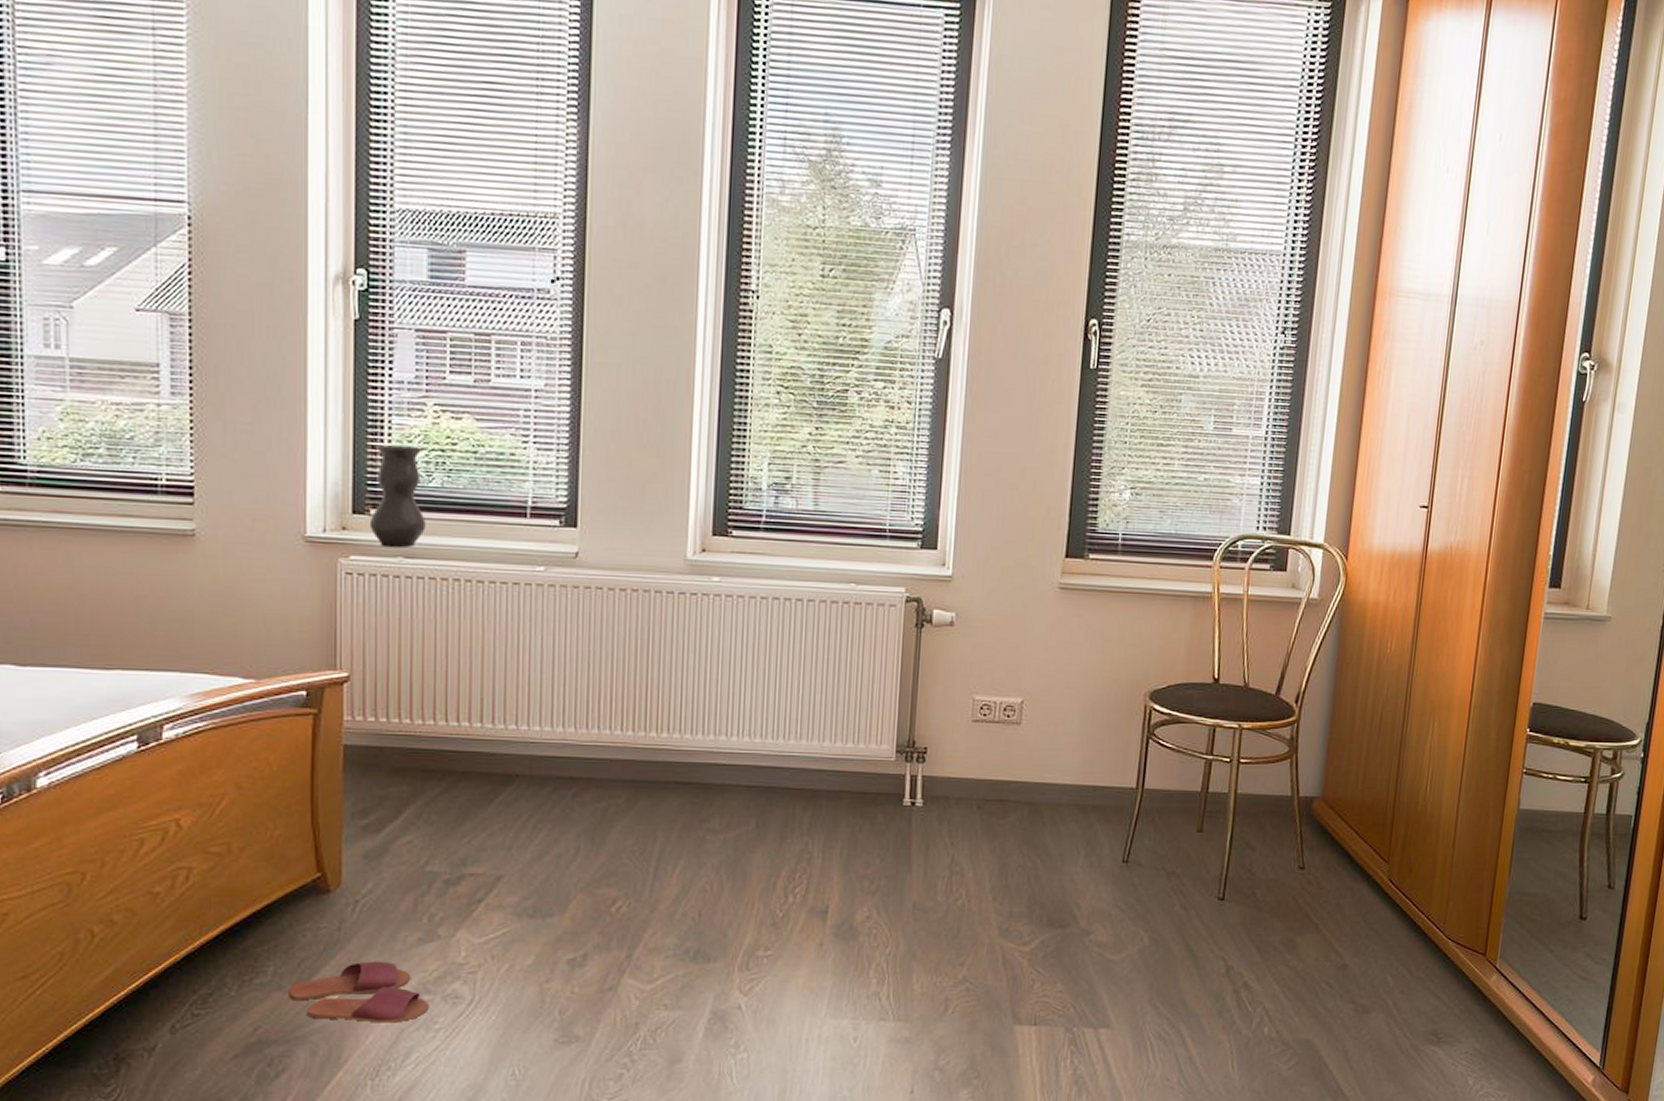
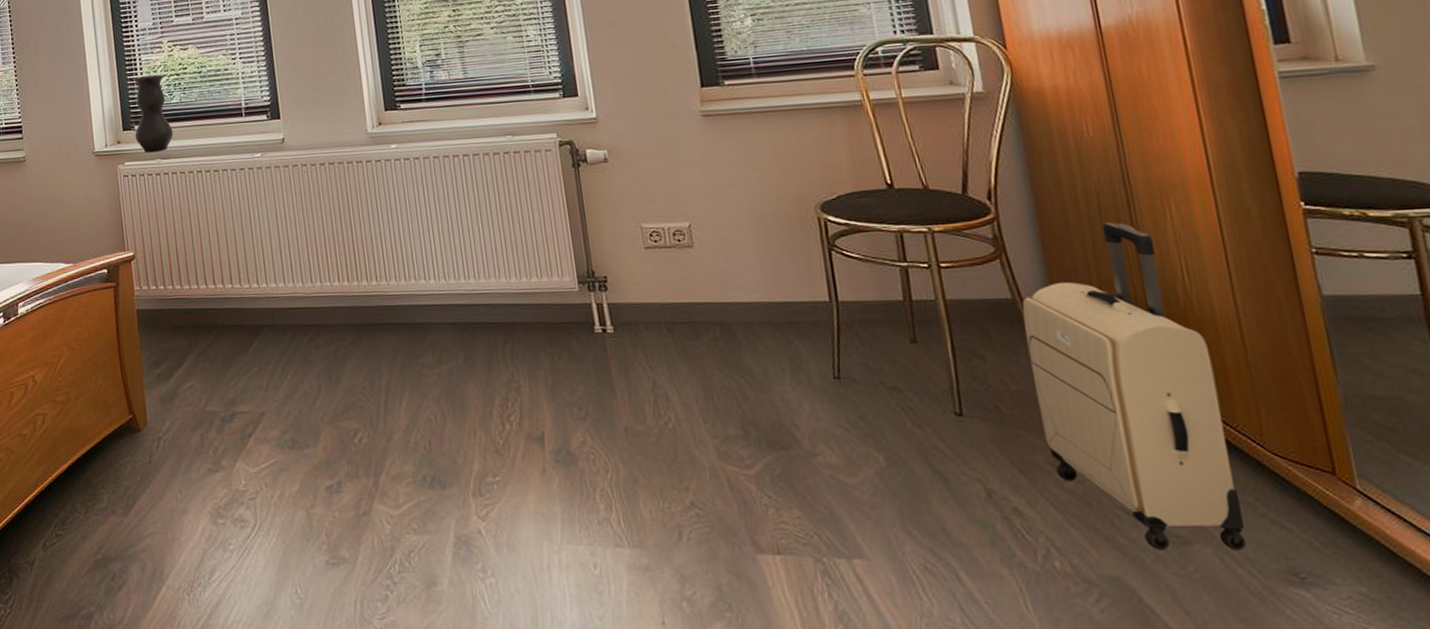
slippers: present [288,961,430,1023] -> none [120,489,224,544]
suitcase: none [1284,733,1428,1018] -> present [1022,222,1247,551]

